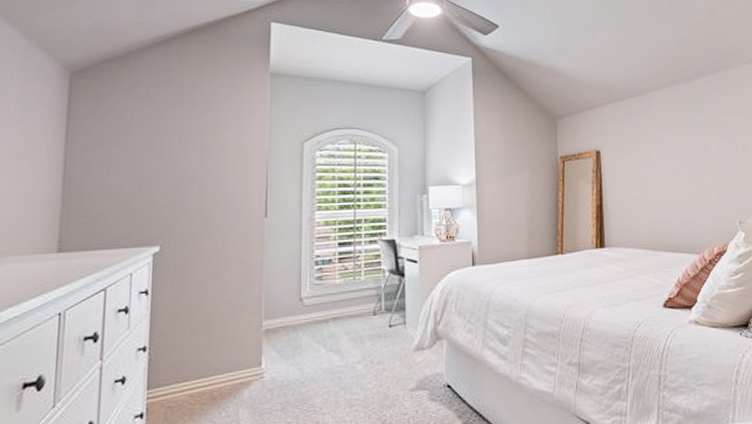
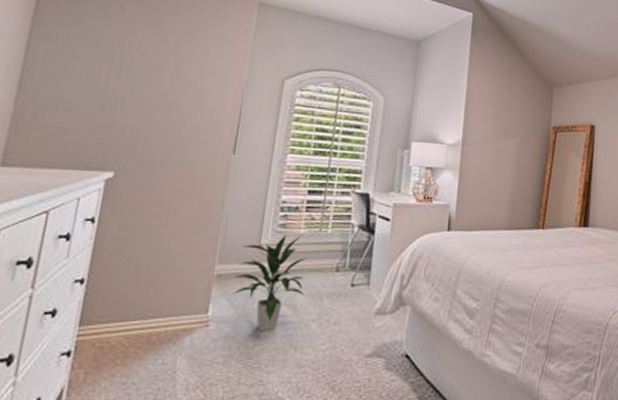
indoor plant: none [279,285,348,378] -> present [232,235,307,332]

